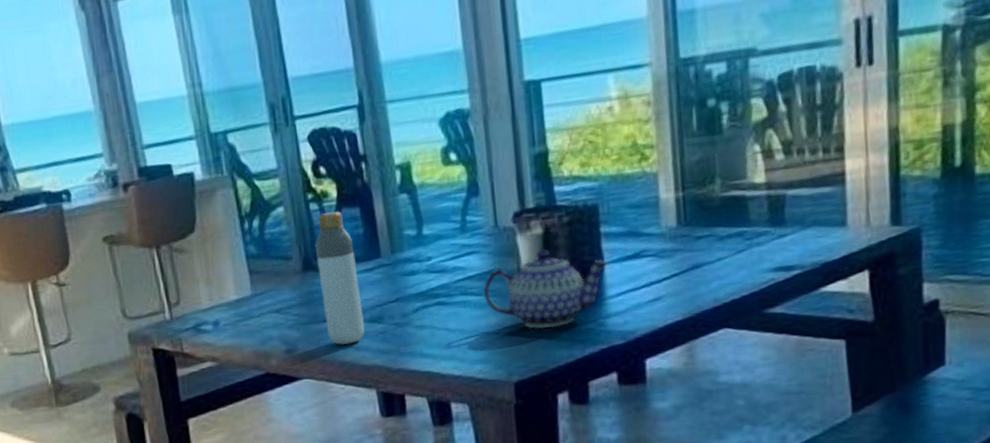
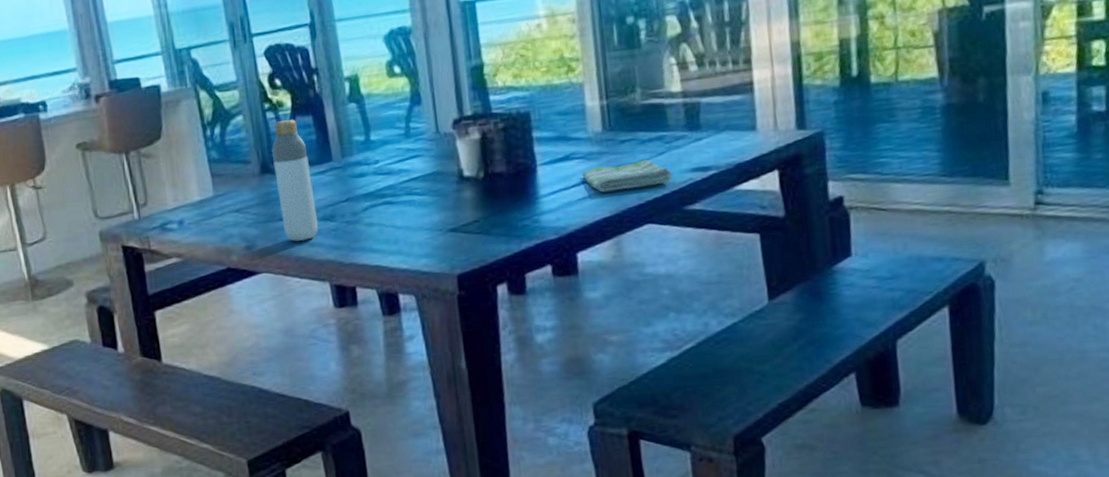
teapot: present [483,249,609,329] -> none [427,153,541,226]
dish towel: none [653,258,753,294] -> present [582,160,674,192]

